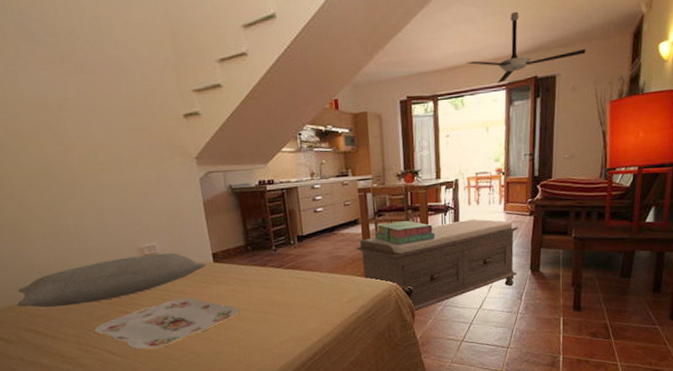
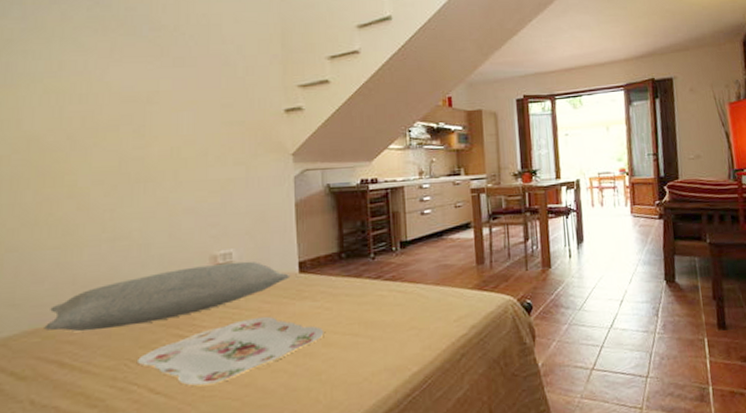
bench: present [357,218,518,312] -> none [468,222,651,333]
stack of books: present [375,221,436,245] -> none [489,224,557,252]
ceiling fan: present [466,11,586,83] -> none [582,20,700,84]

